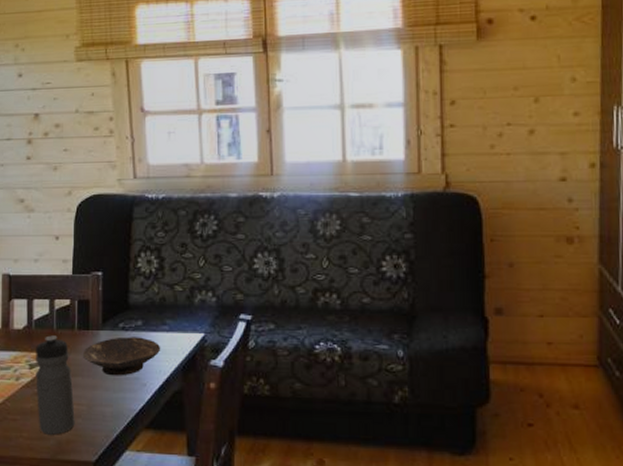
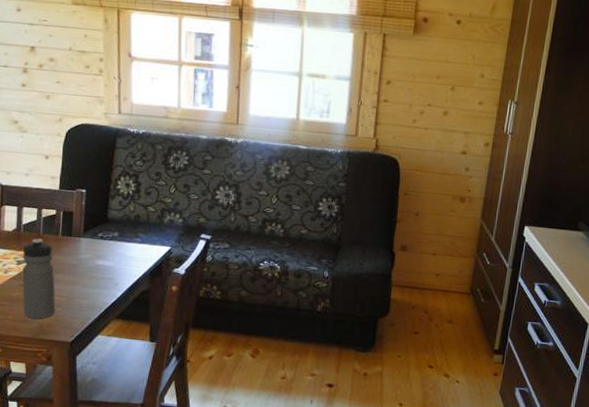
bowl: present [82,336,161,376] -> none [64,244,133,276]

